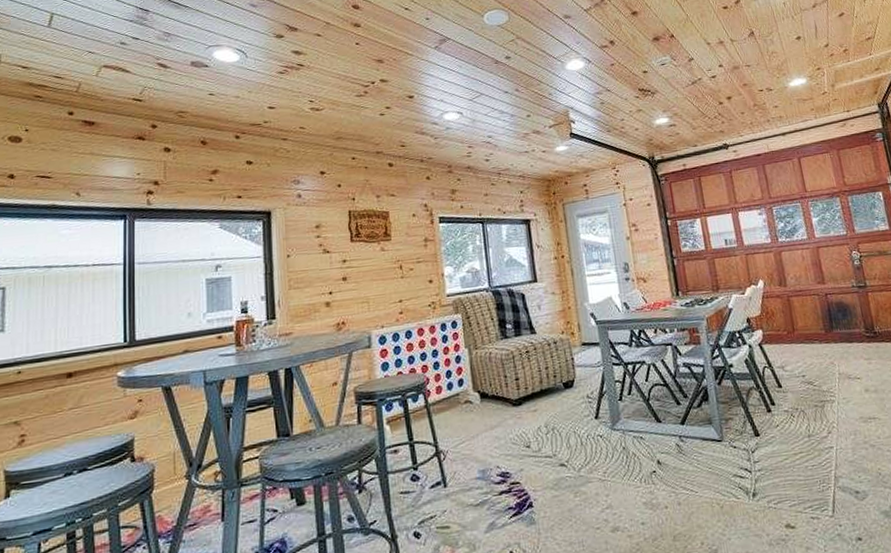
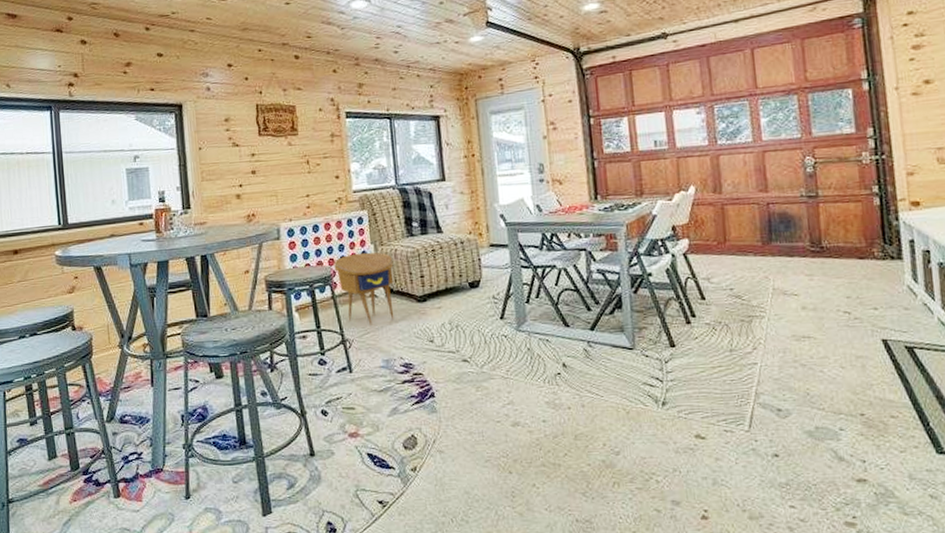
side table: none [427,356,490,434] -> present [334,252,394,326]

